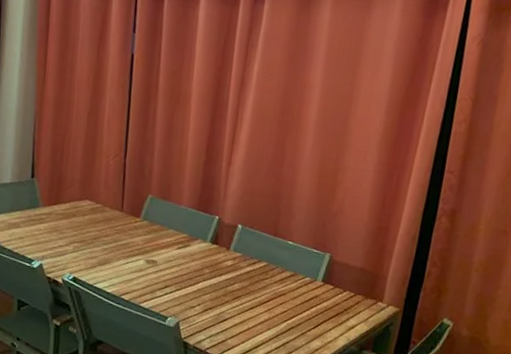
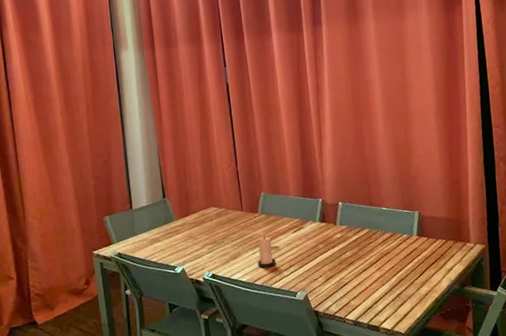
candle: none [129,246,150,282] -> present [258,236,276,268]

